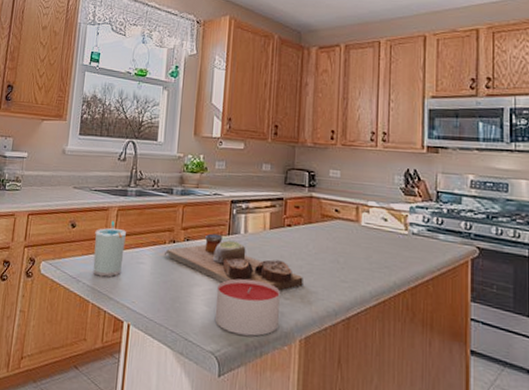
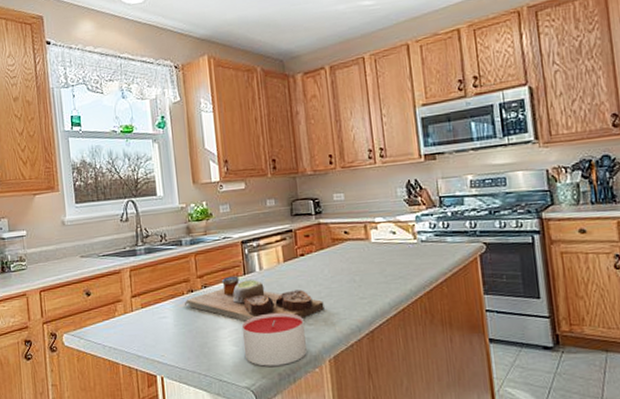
cup: present [93,221,126,278] -> none [111,282,145,338]

